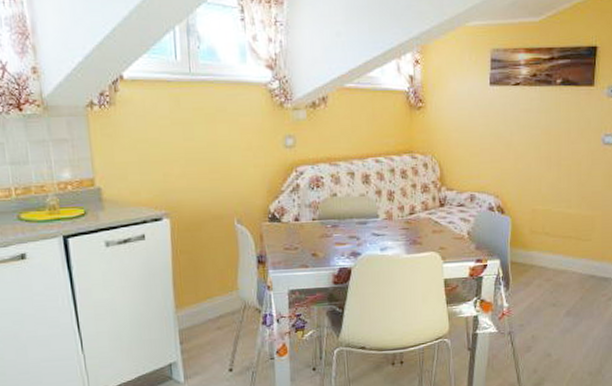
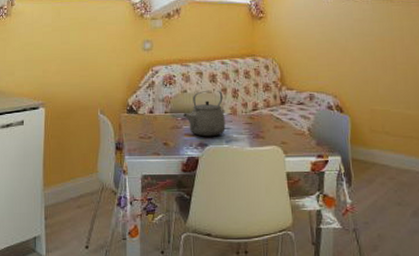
tea kettle: none [333,192,380,245] -> present [183,90,226,137]

